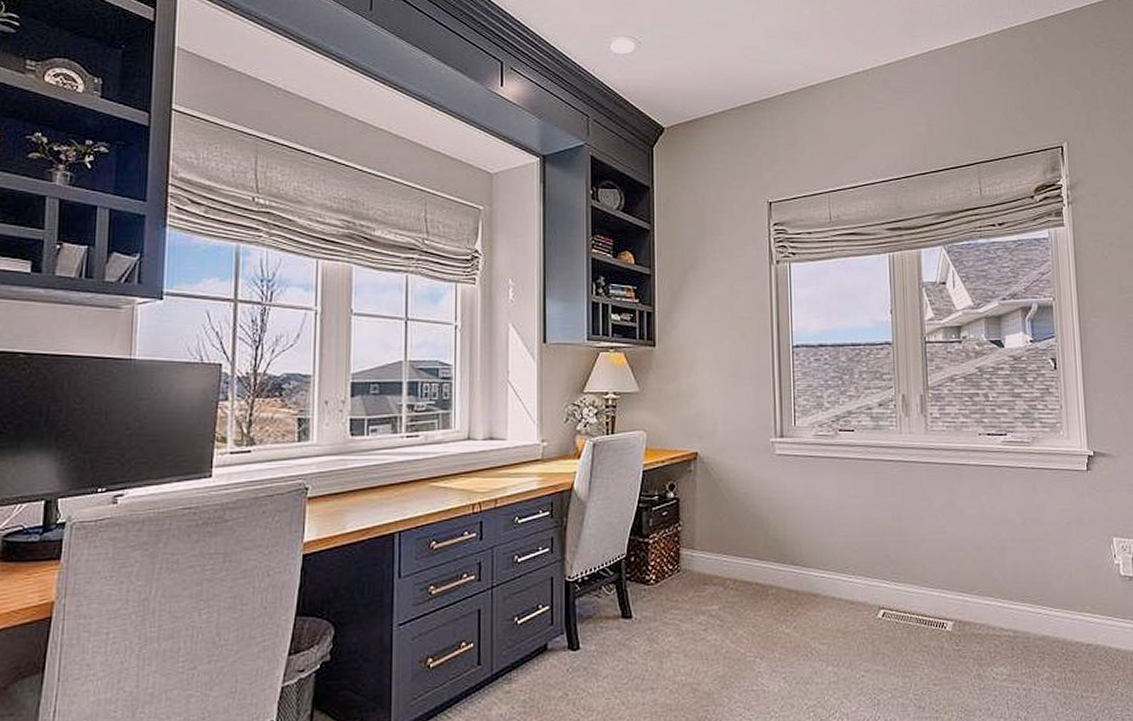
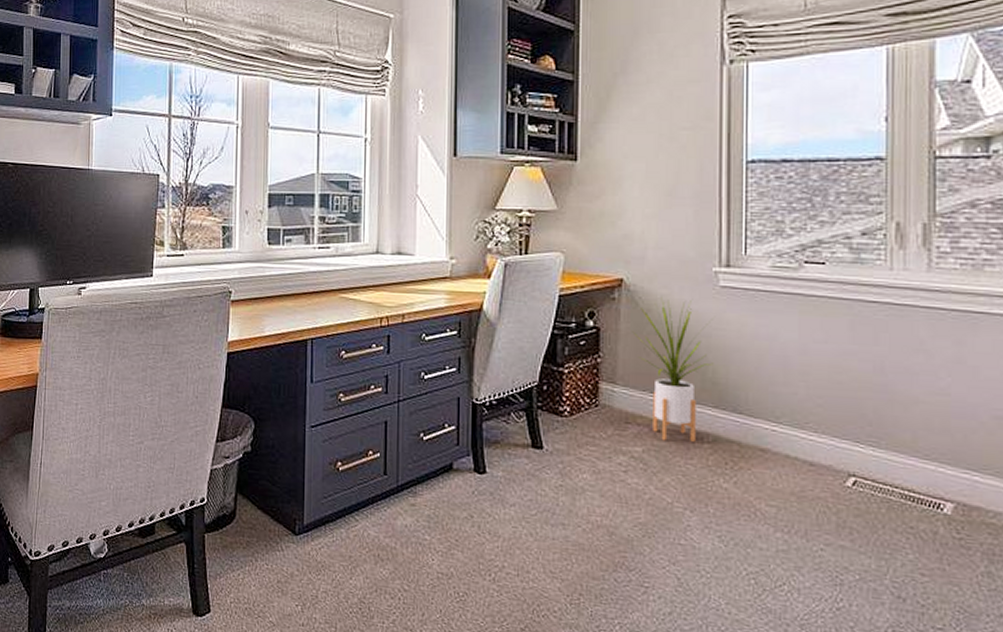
house plant: none [707,466,774,597] -> present [632,296,714,442]

